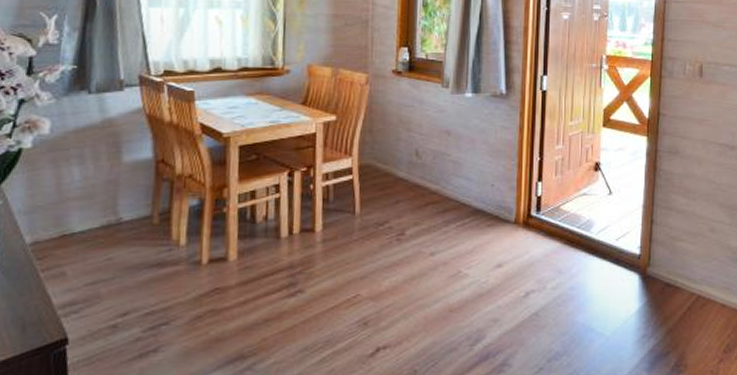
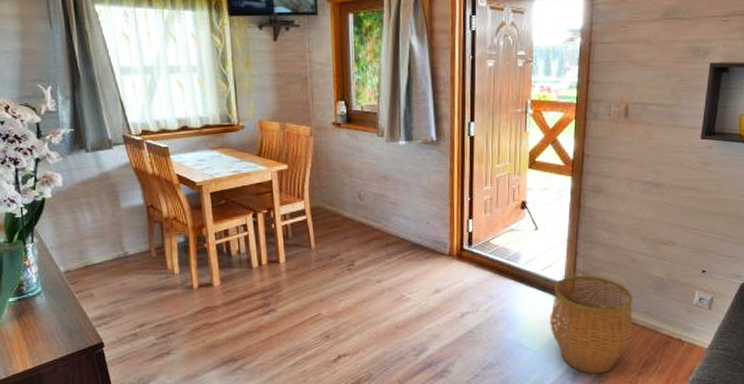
basket: none [624,240,713,363] -> present [550,270,633,374]

